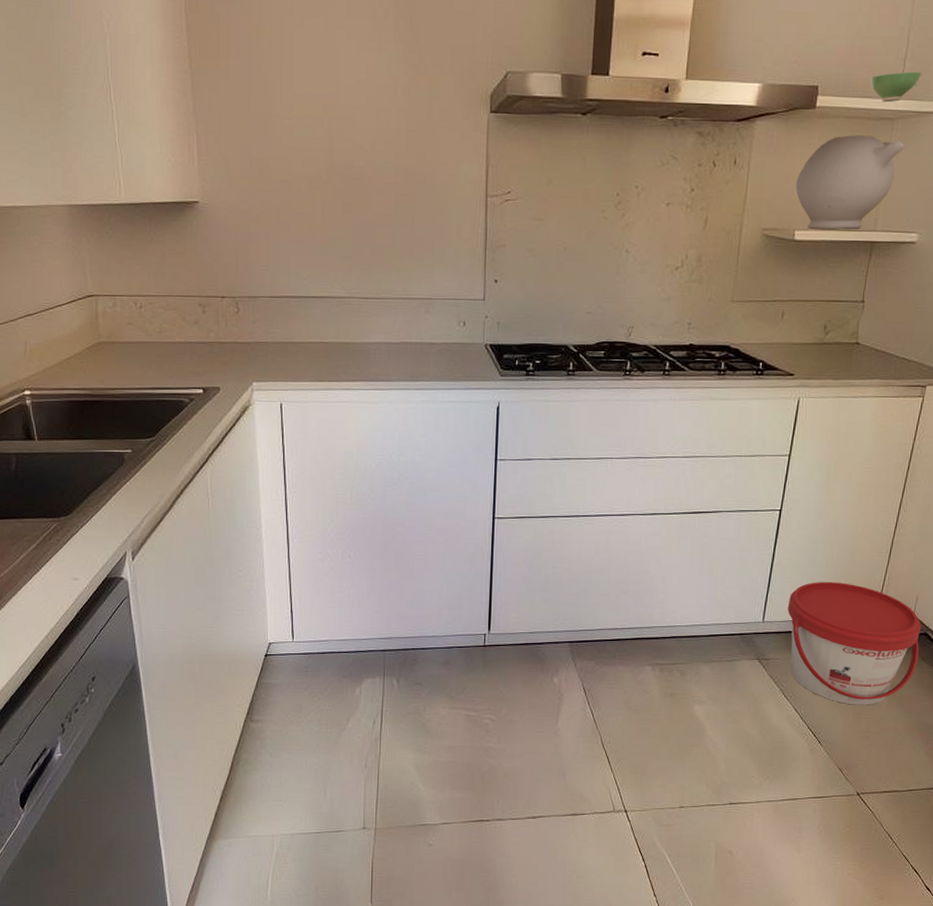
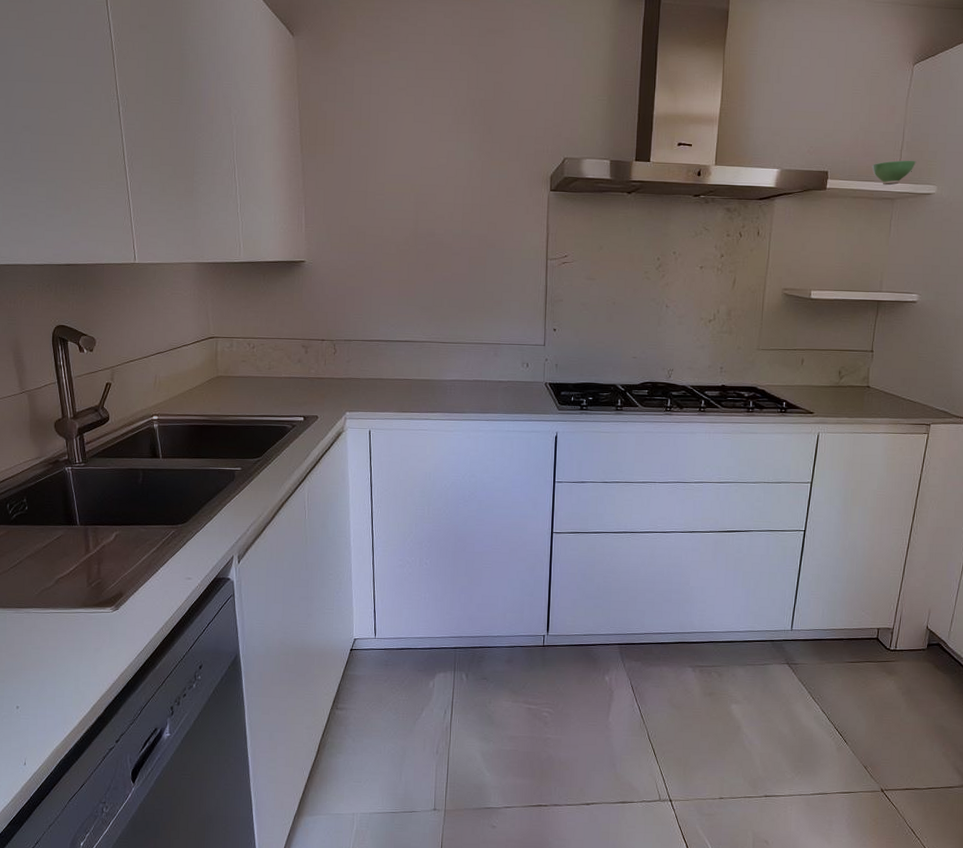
bucket: present [787,581,921,705] -> none [813,595,934,709]
ceramic jug: present [795,135,905,231] -> none [810,212,904,291]

